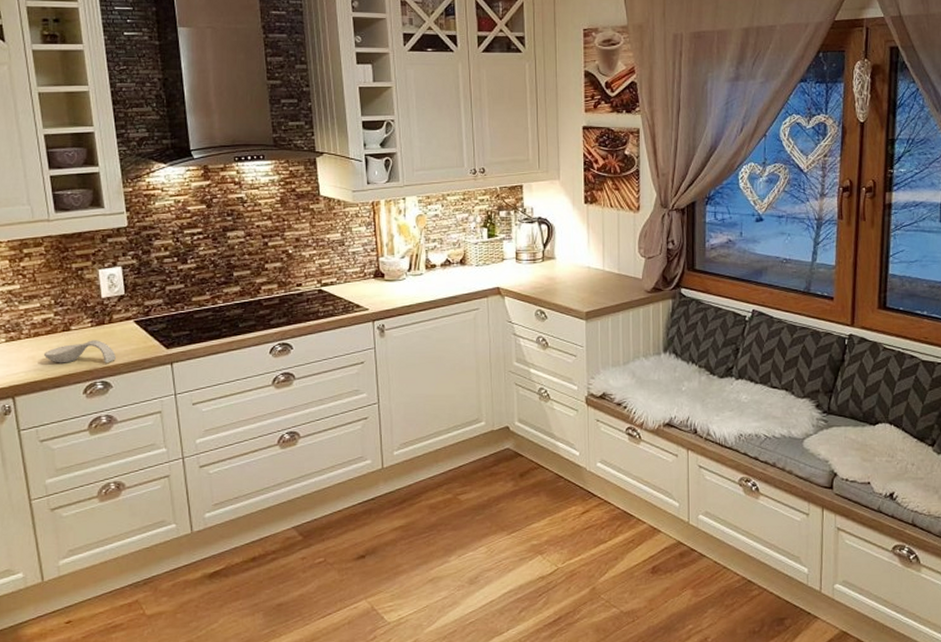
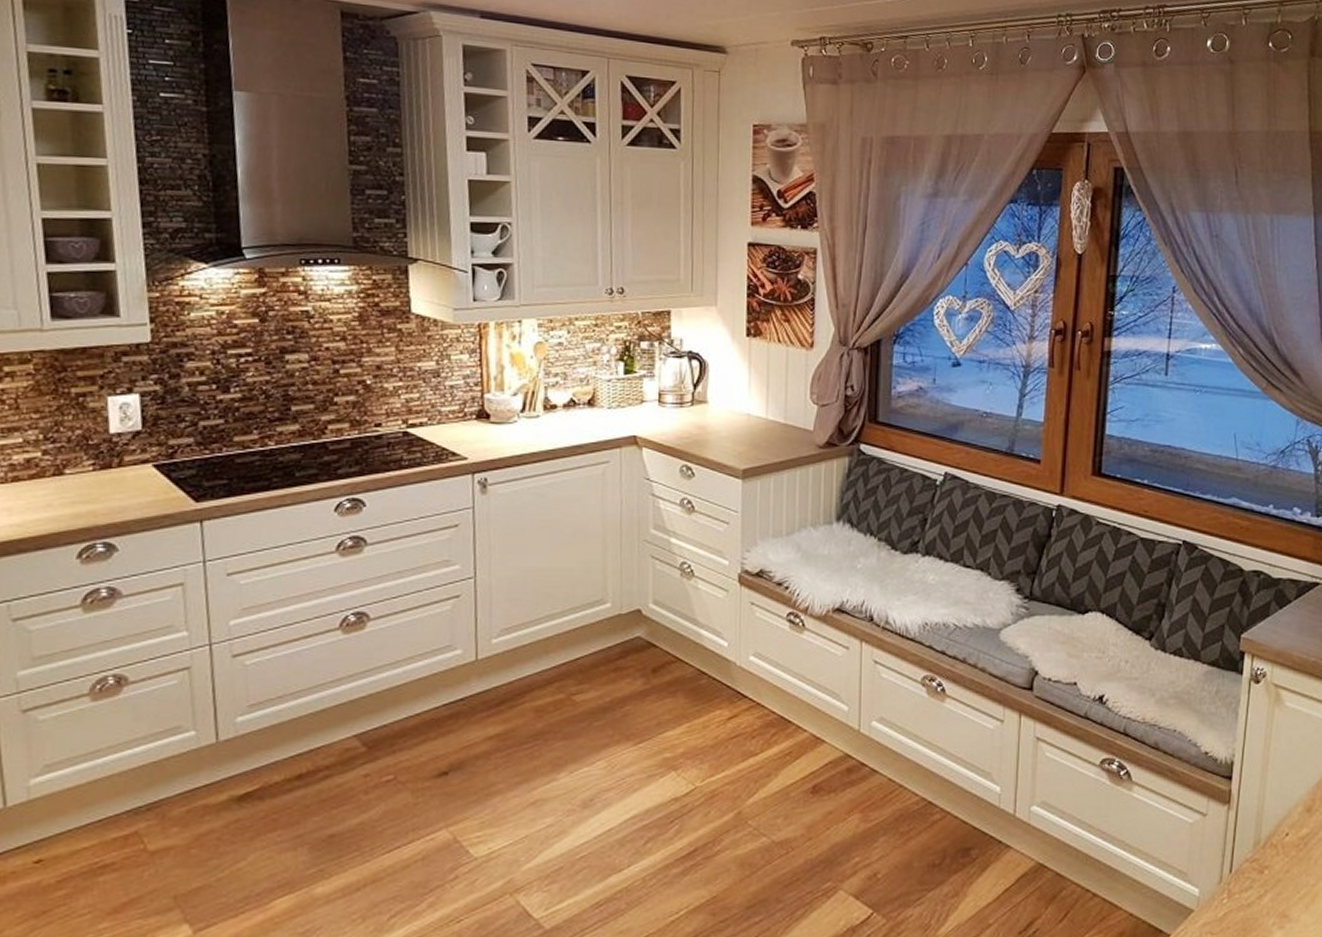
spoon rest: present [43,340,116,364] -> none [23,488,125,520]

